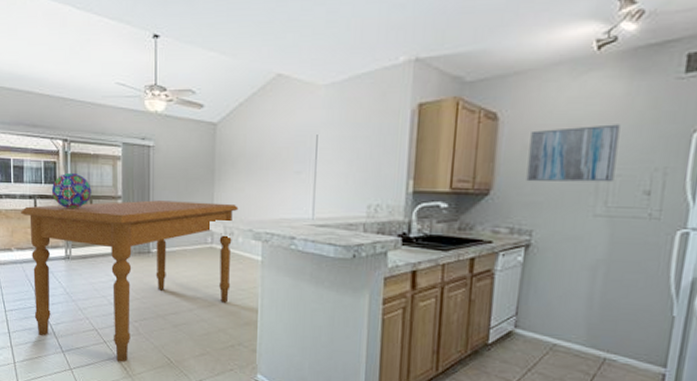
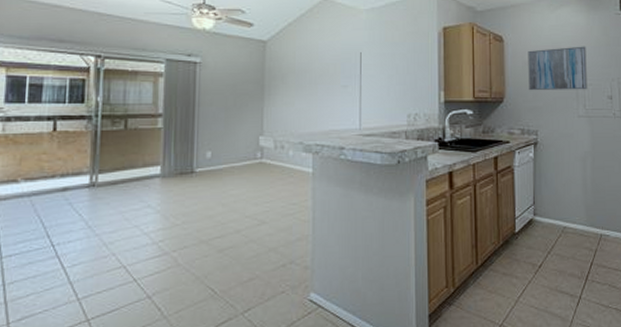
dining table: present [21,200,239,363] -> none [35,117,289,302]
decorative sphere: present [51,172,92,209] -> none [77,90,127,130]

